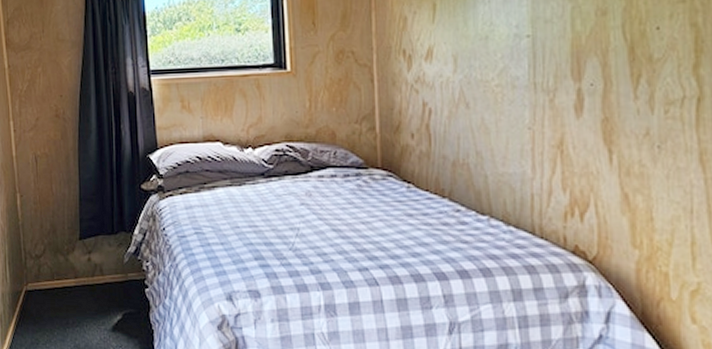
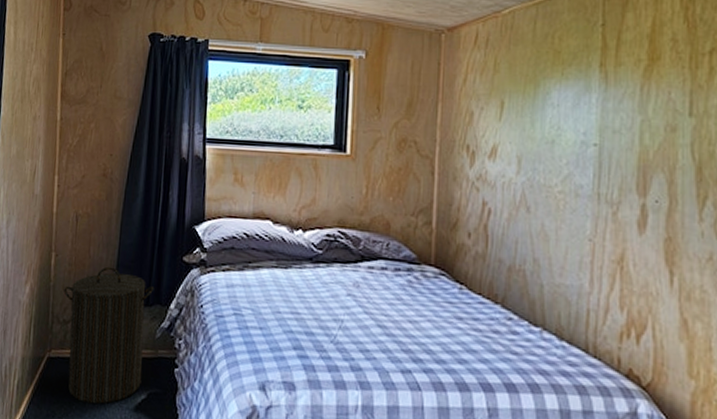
laundry hamper: none [32,201,118,329] -> present [63,266,155,405]

